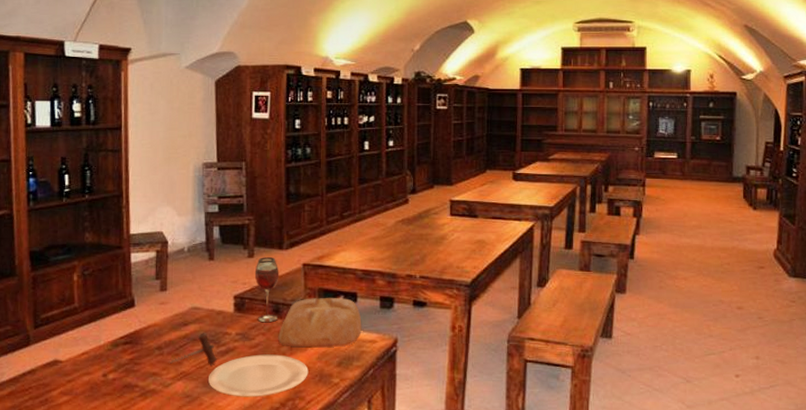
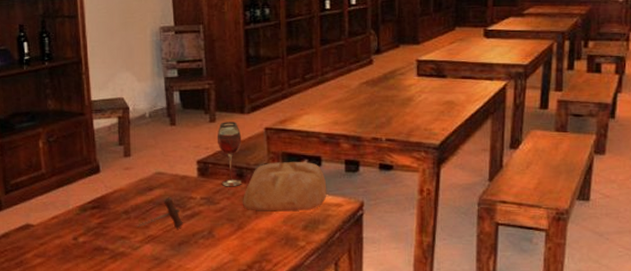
plate: present [208,354,309,397] -> none [176,218,274,260]

